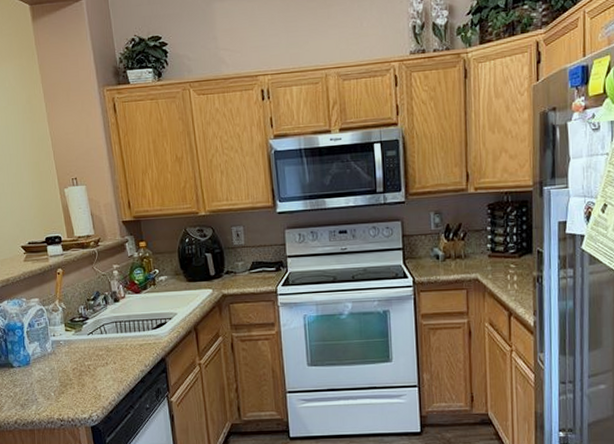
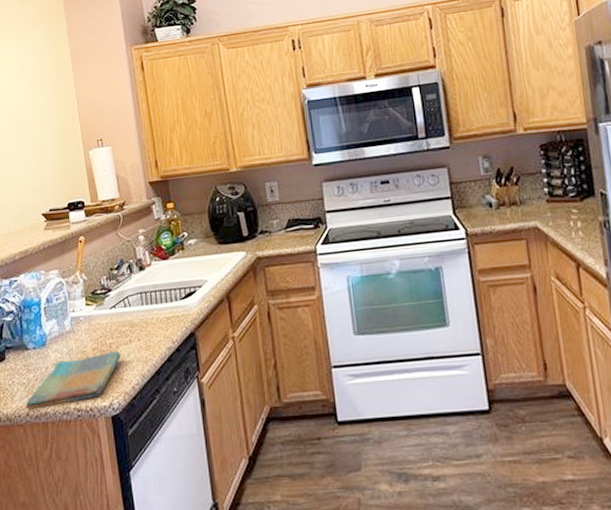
dish towel: none [13,371,98,418] -> present [26,350,120,410]

